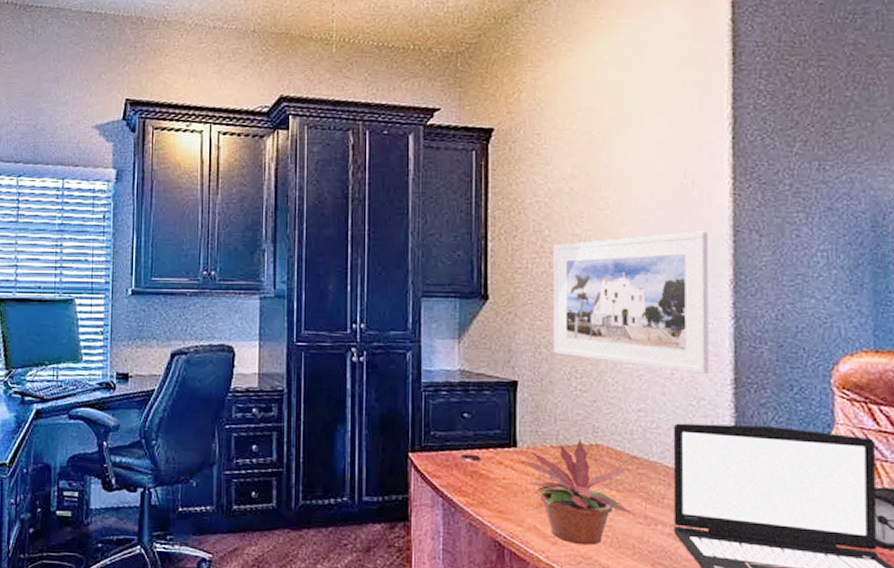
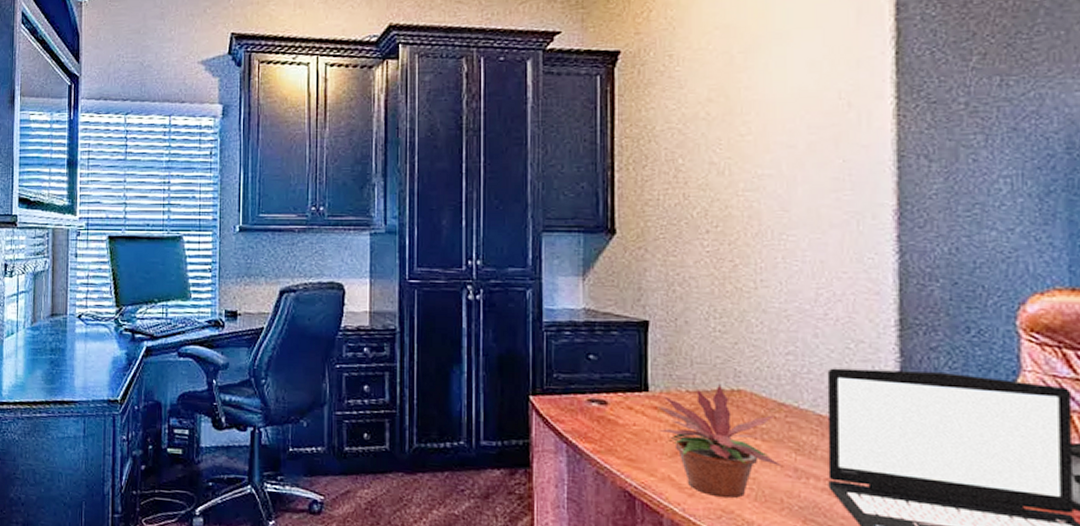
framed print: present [553,231,709,375] -> none [688,157,869,315]

